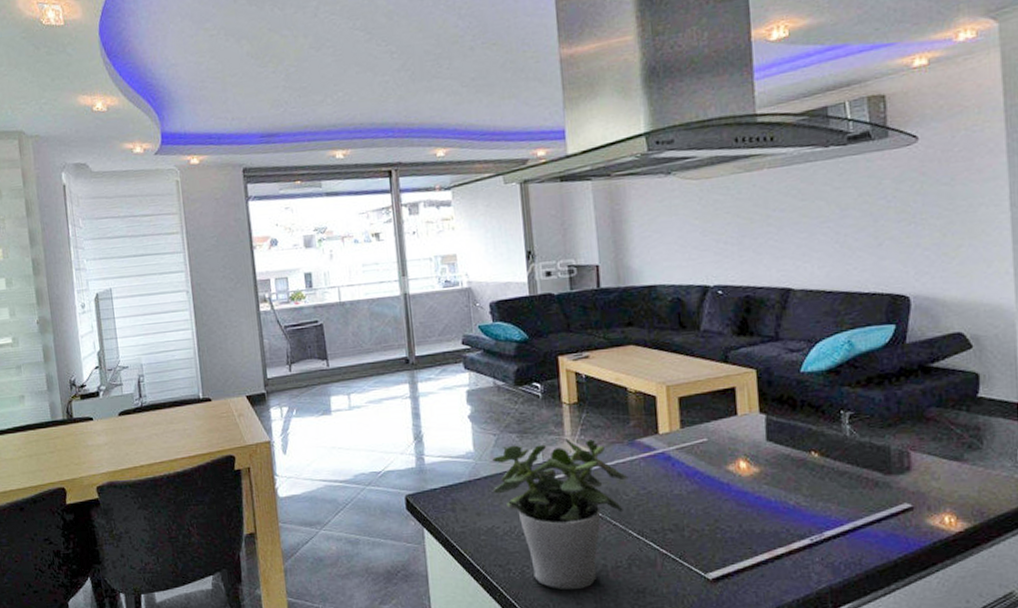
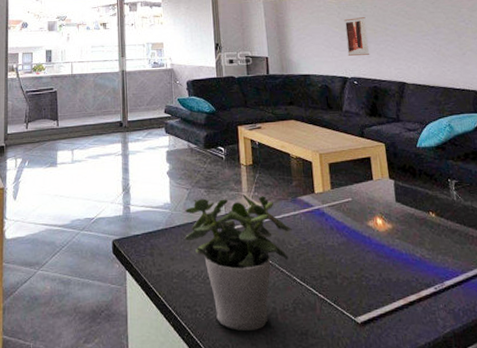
wall art: none [707,202,743,257] -> present [344,17,370,56]

